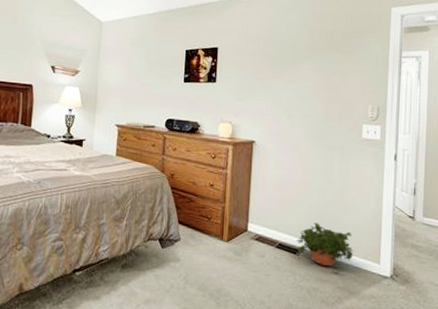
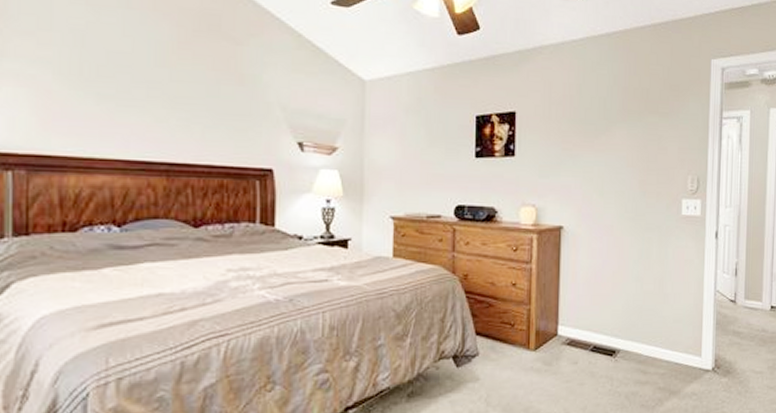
potted plant: present [296,223,354,273] -> none [613,318,675,372]

